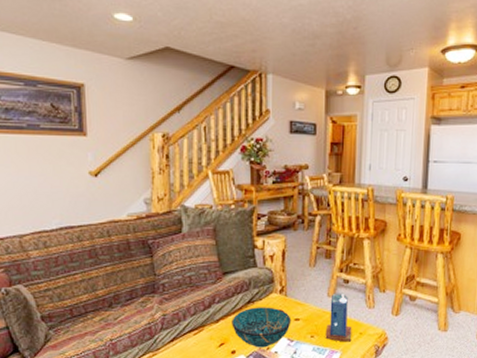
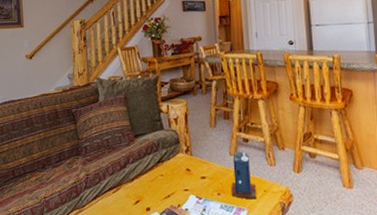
decorative bowl: present [232,307,291,348] -> none [145,166,198,205]

